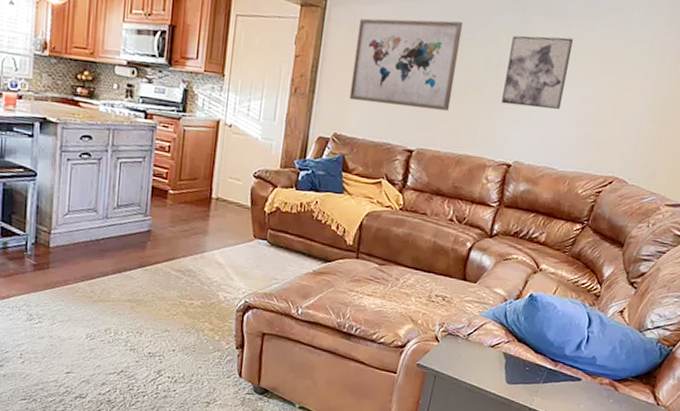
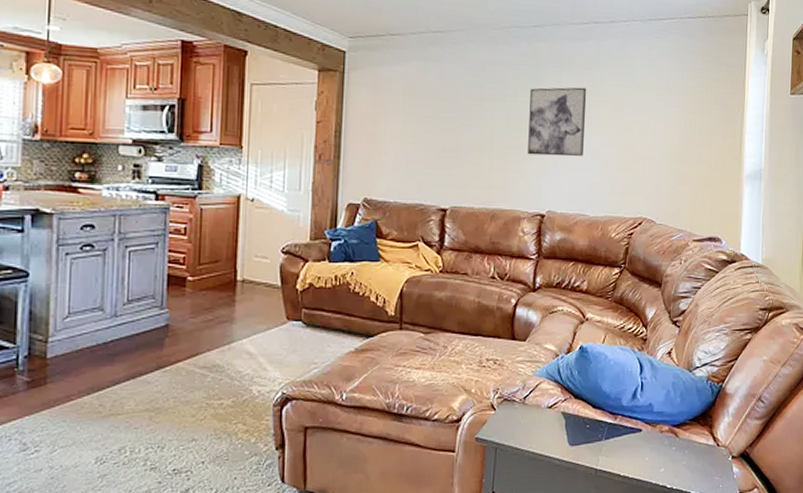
wall art: present [349,18,464,112] -> none [376,77,482,167]

